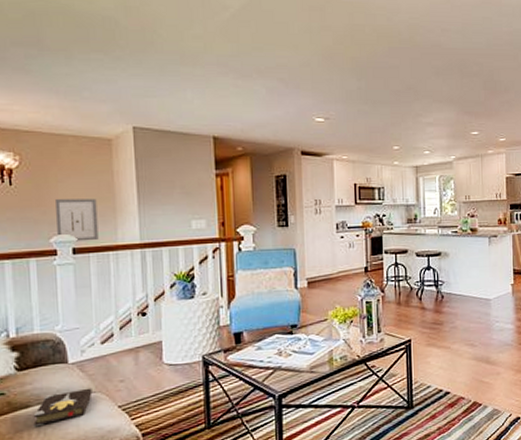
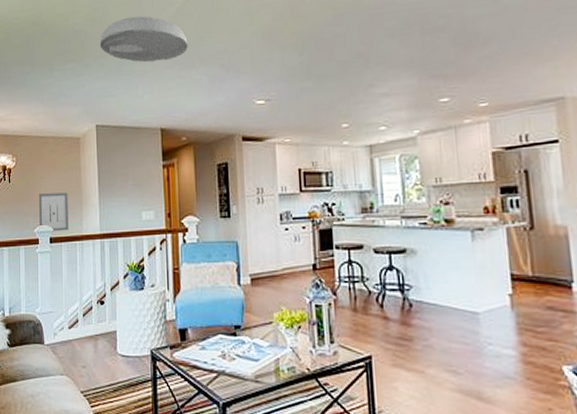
hardback book: present [33,388,93,427] -> none [18,370,61,401]
ceiling light: none [136,13,245,66] -> present [100,16,188,63]

